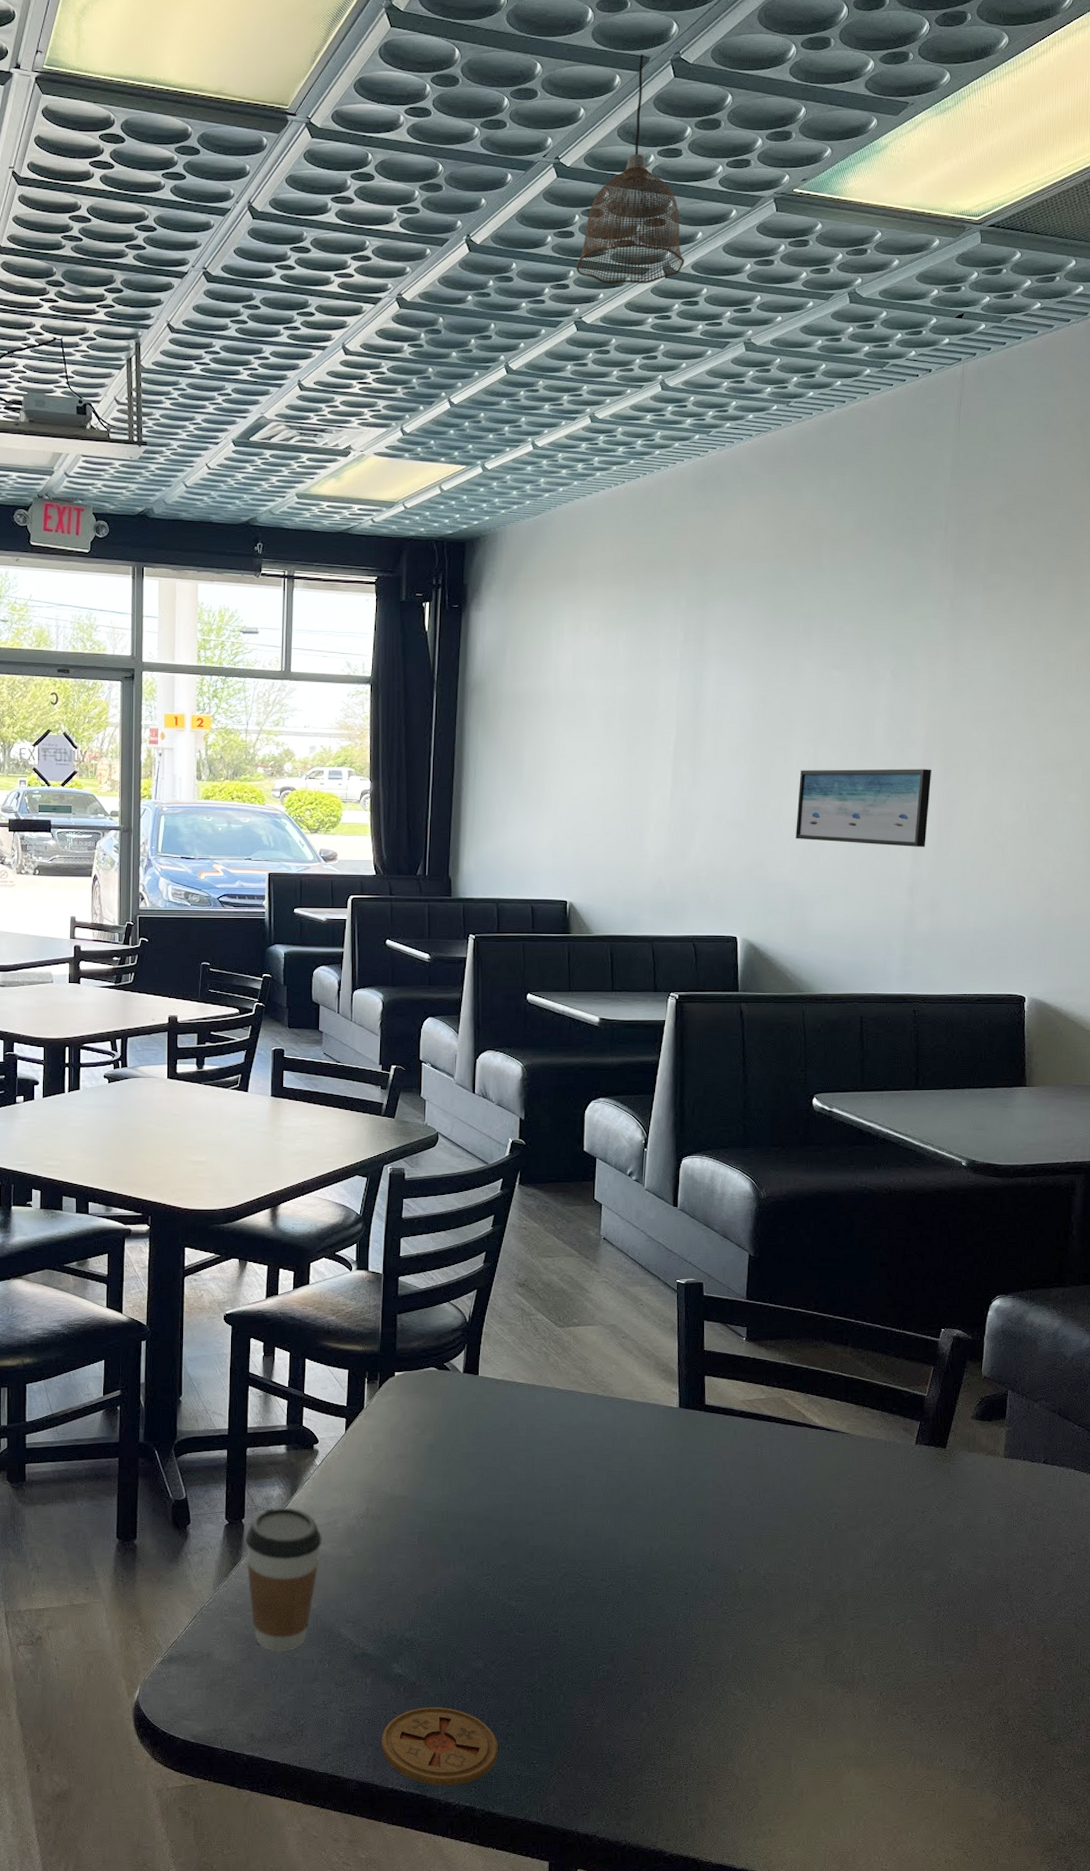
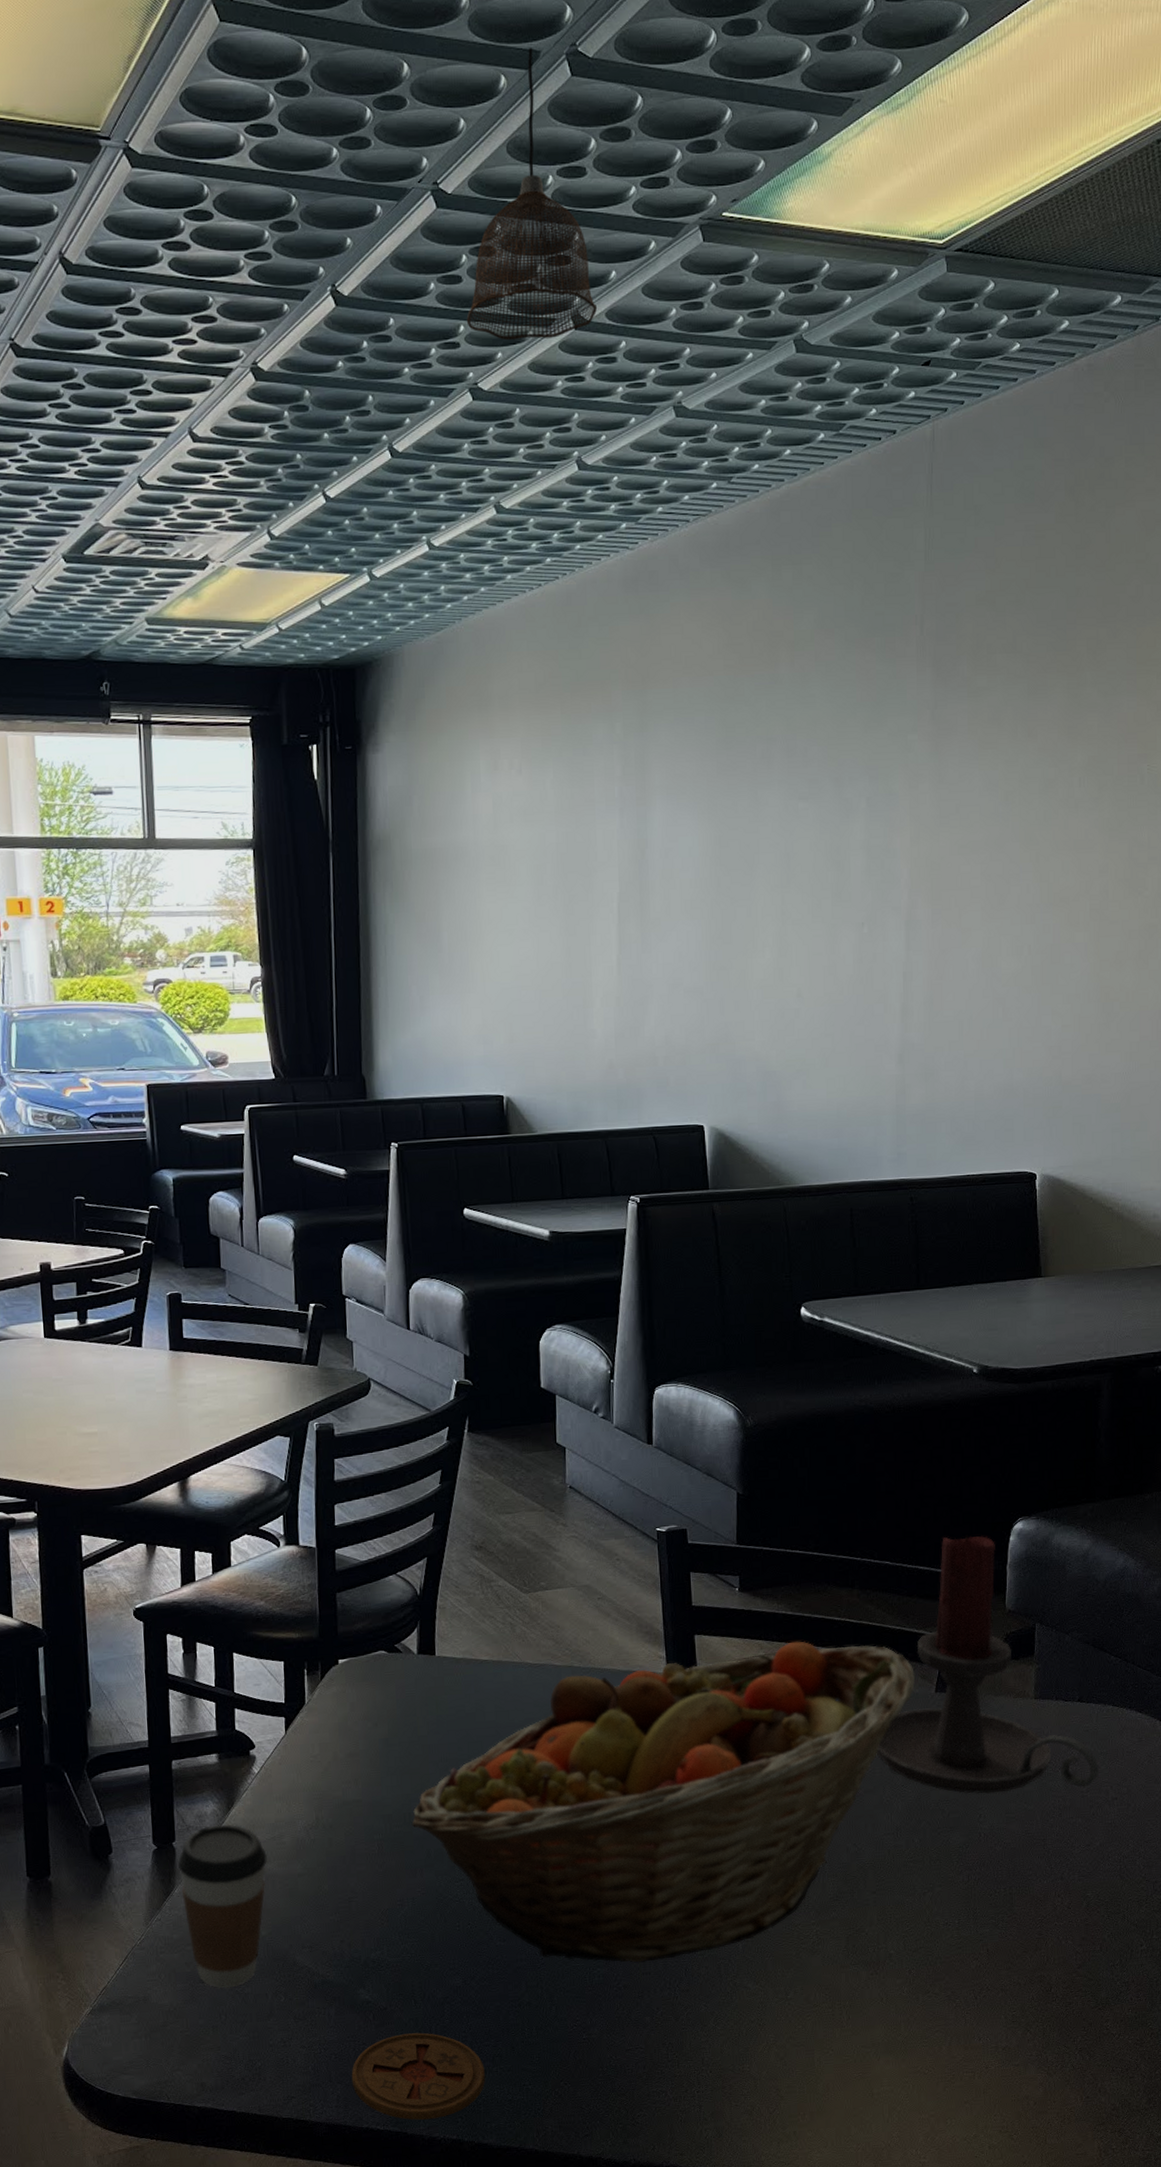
fruit basket: none [448,1389,898,1663] -> present [411,1641,915,1963]
wall art: present [796,769,932,847] -> none [765,913,919,1007]
candle holder: none [860,1307,1060,1541] -> present [876,1535,1099,1794]

